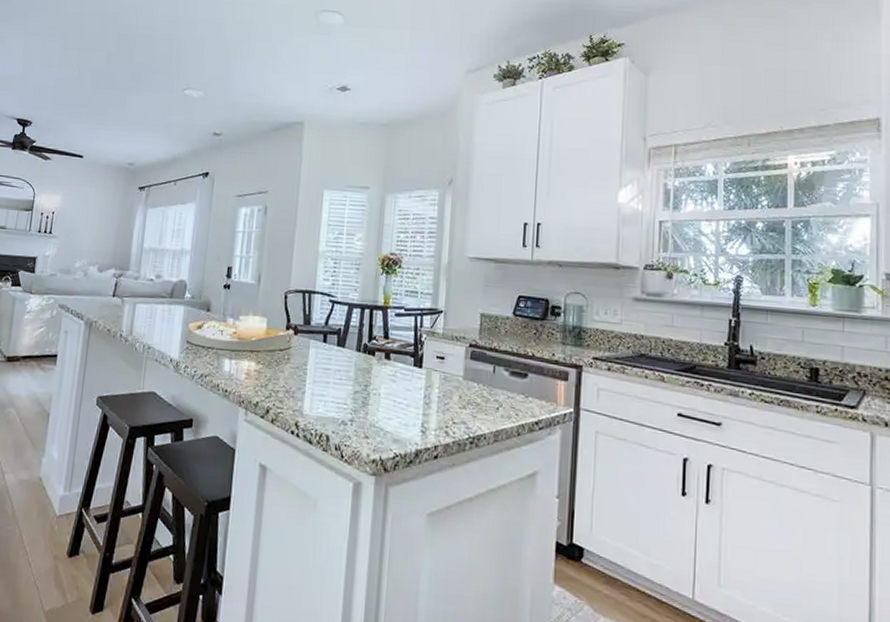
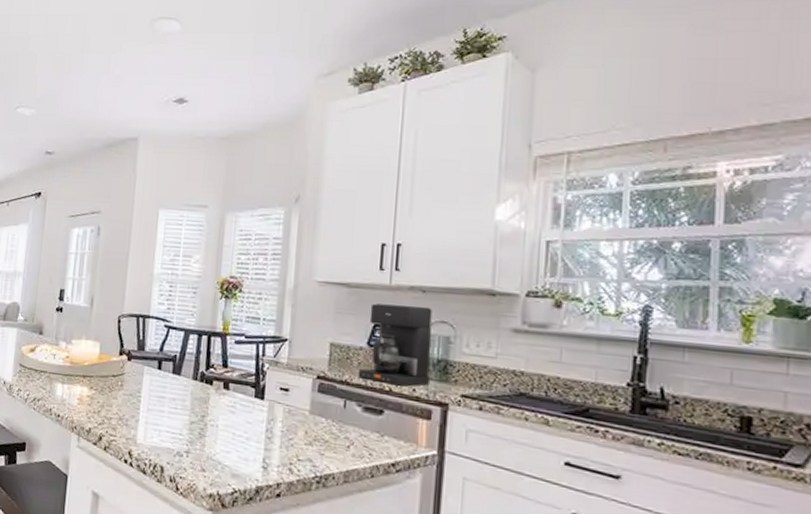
coffee maker: none [505,277,568,352] -> present [357,303,432,387]

